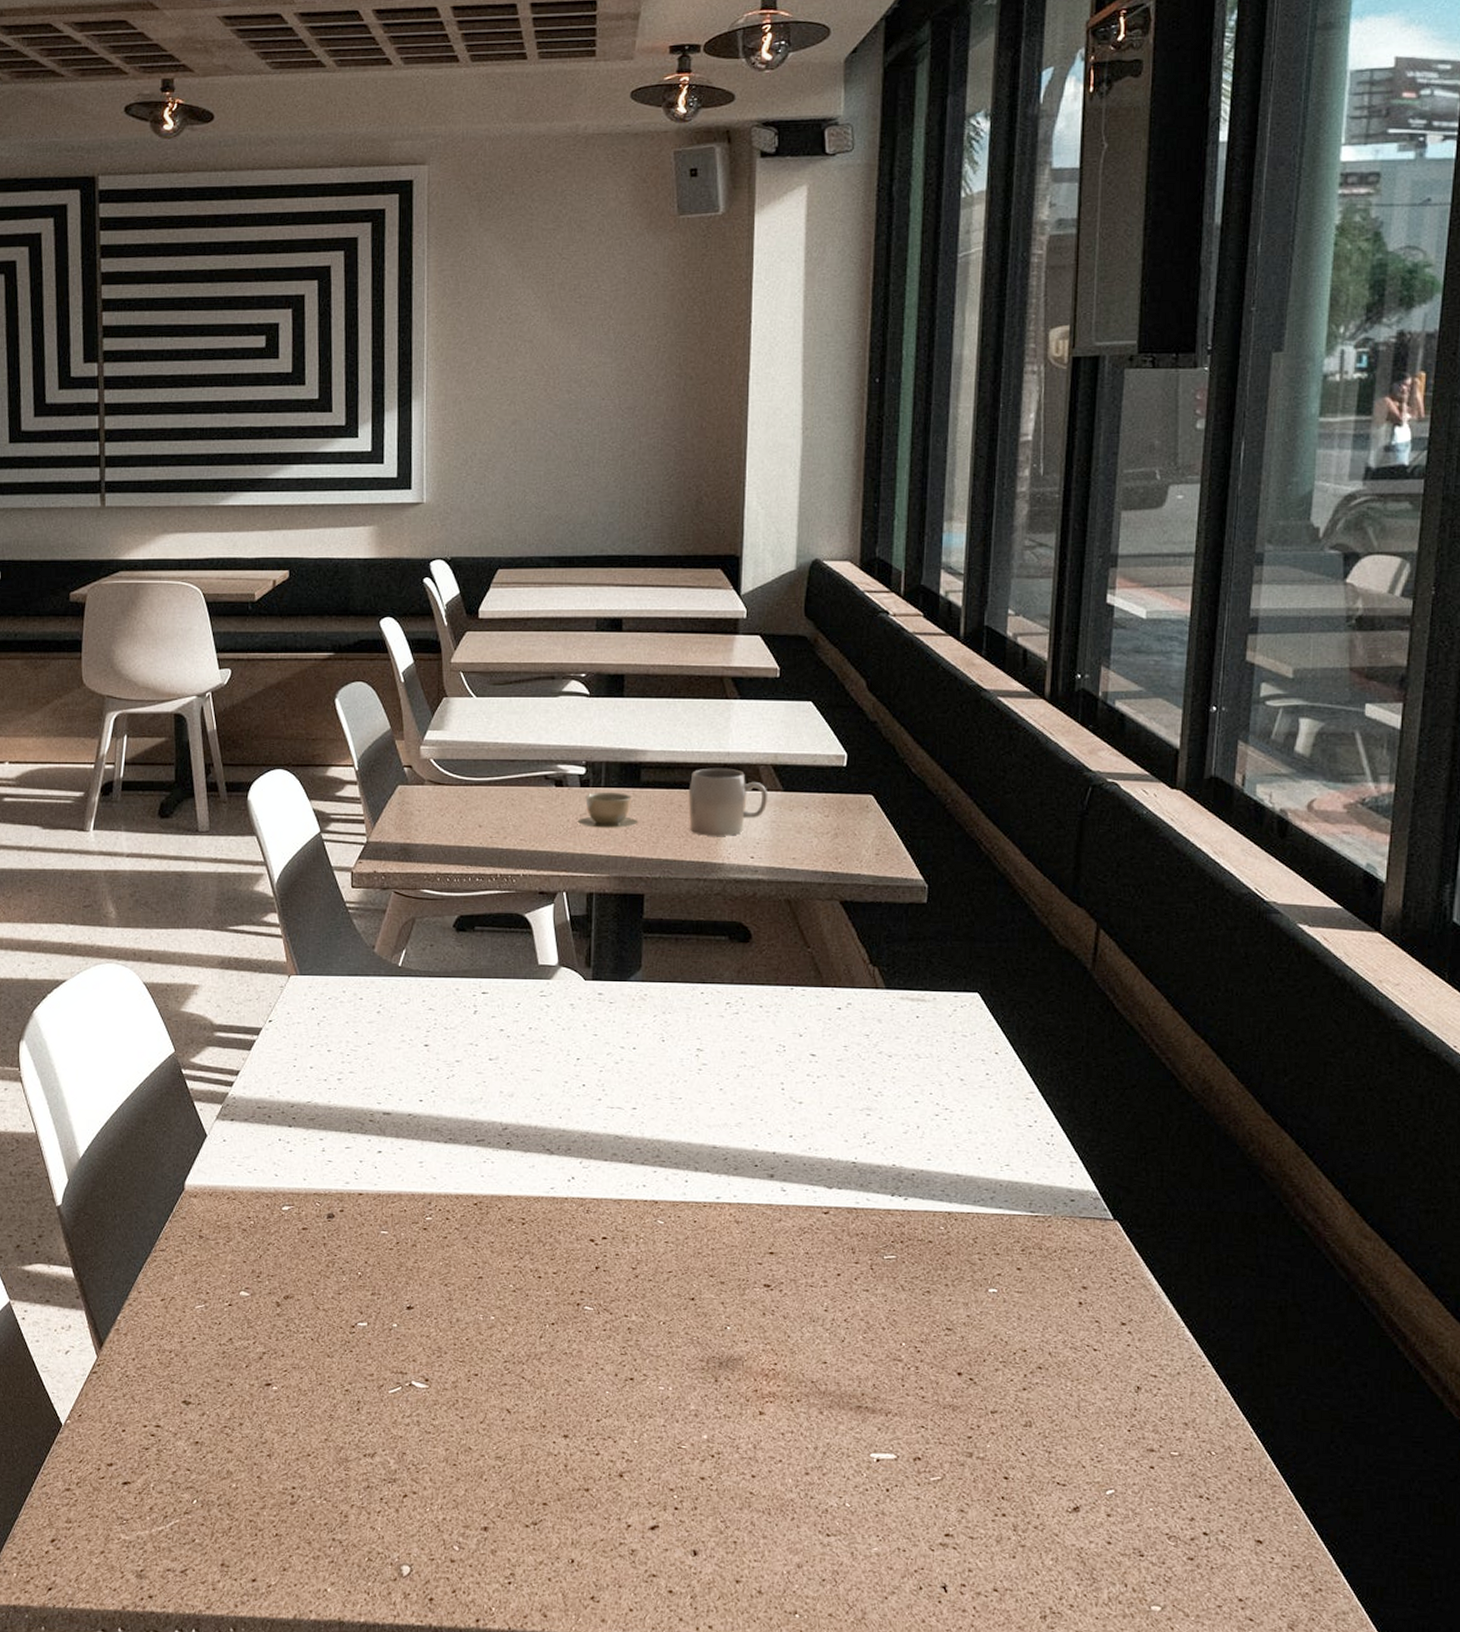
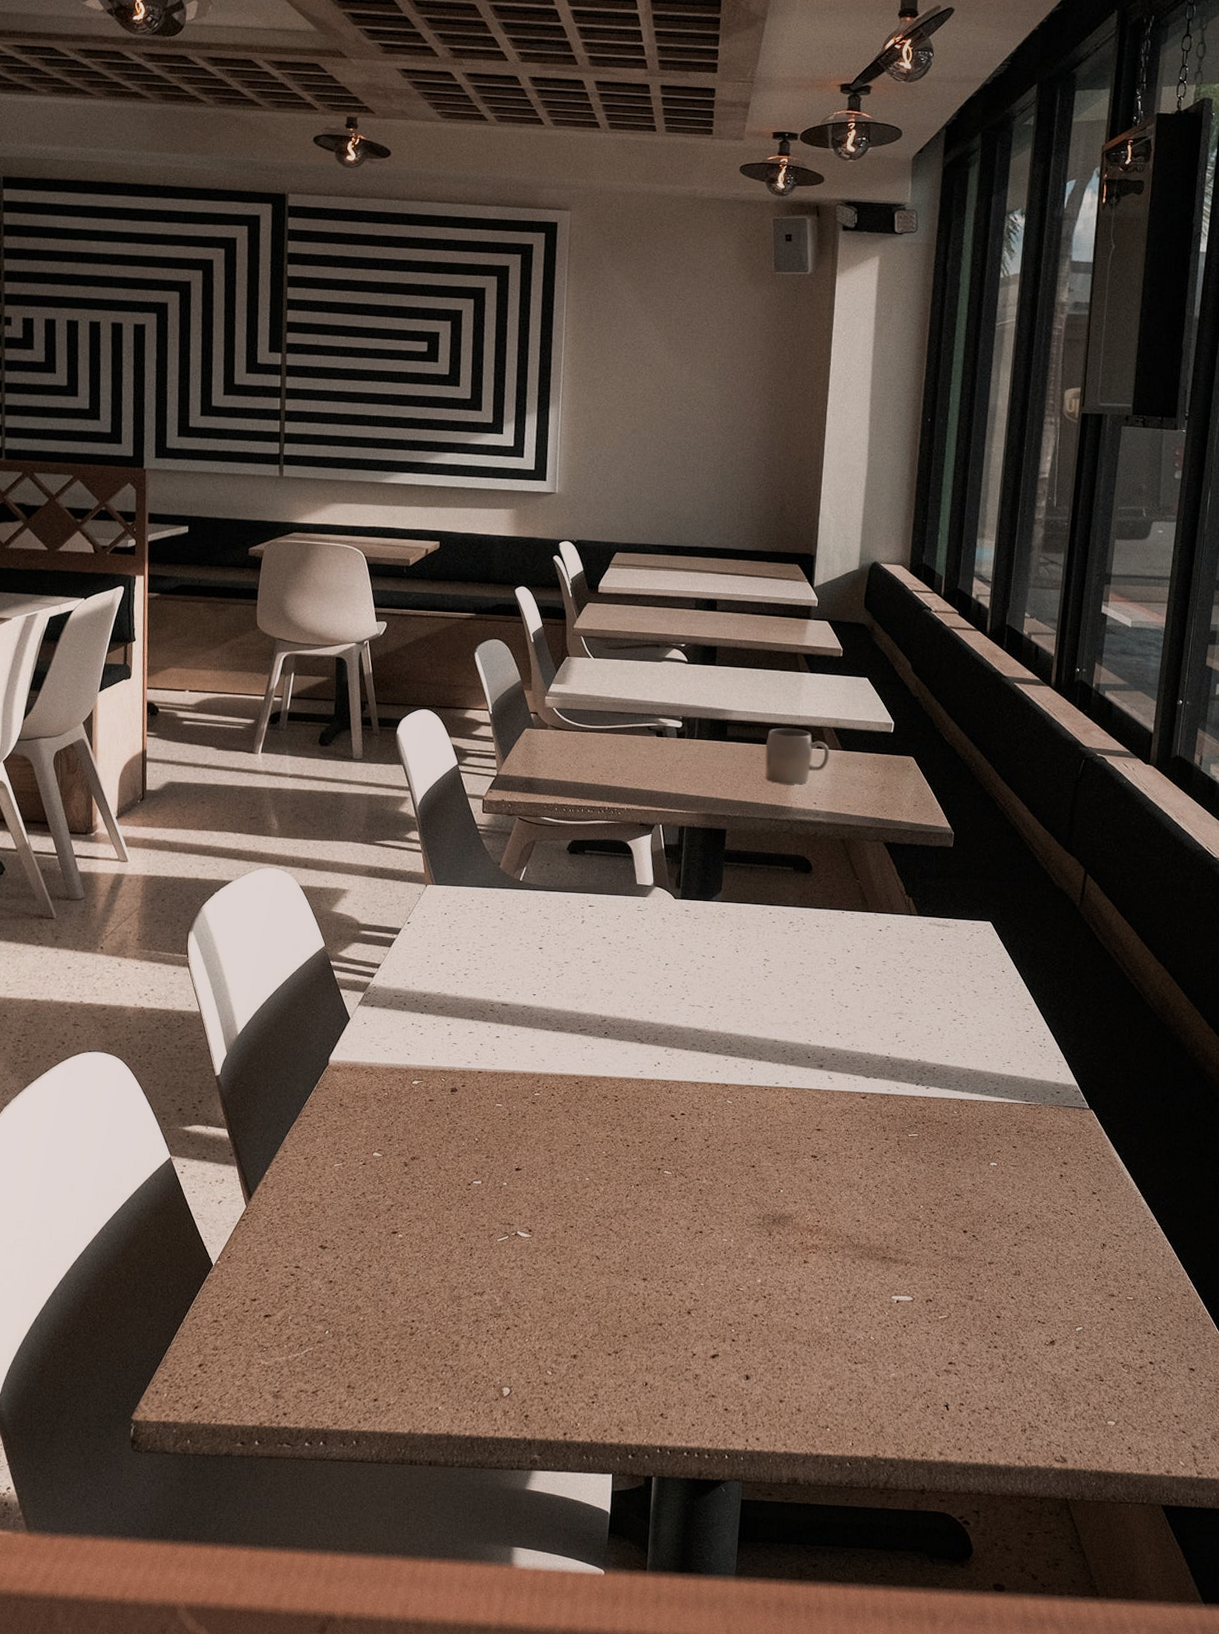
teacup: present [577,793,639,828] -> none [673,743,724,774]

